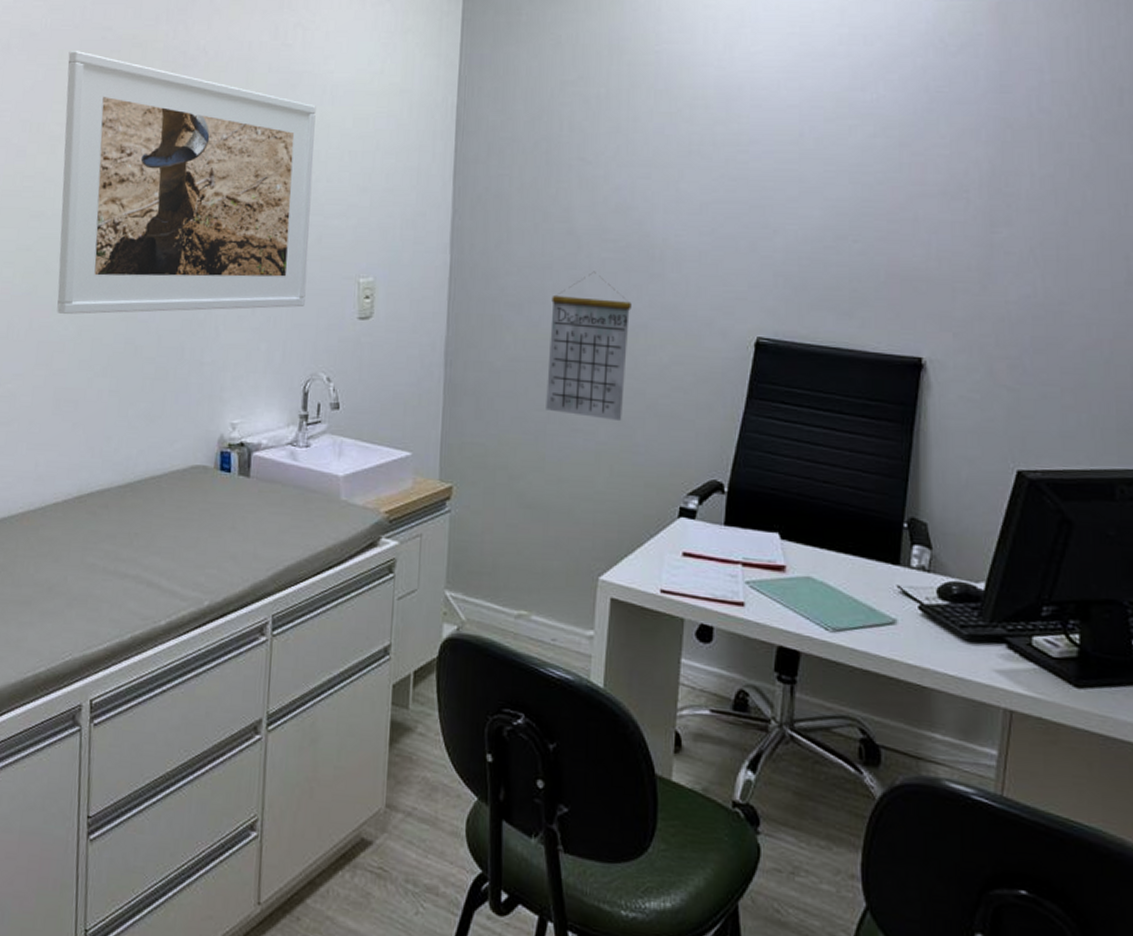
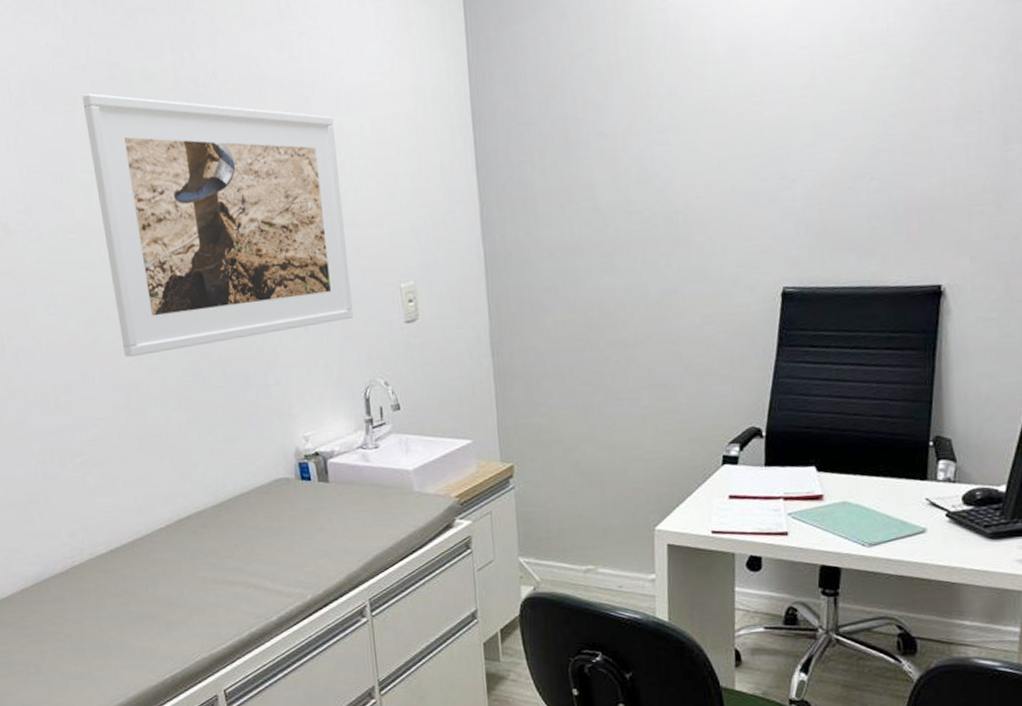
calendar: present [546,271,632,422] -> none [584,244,663,386]

